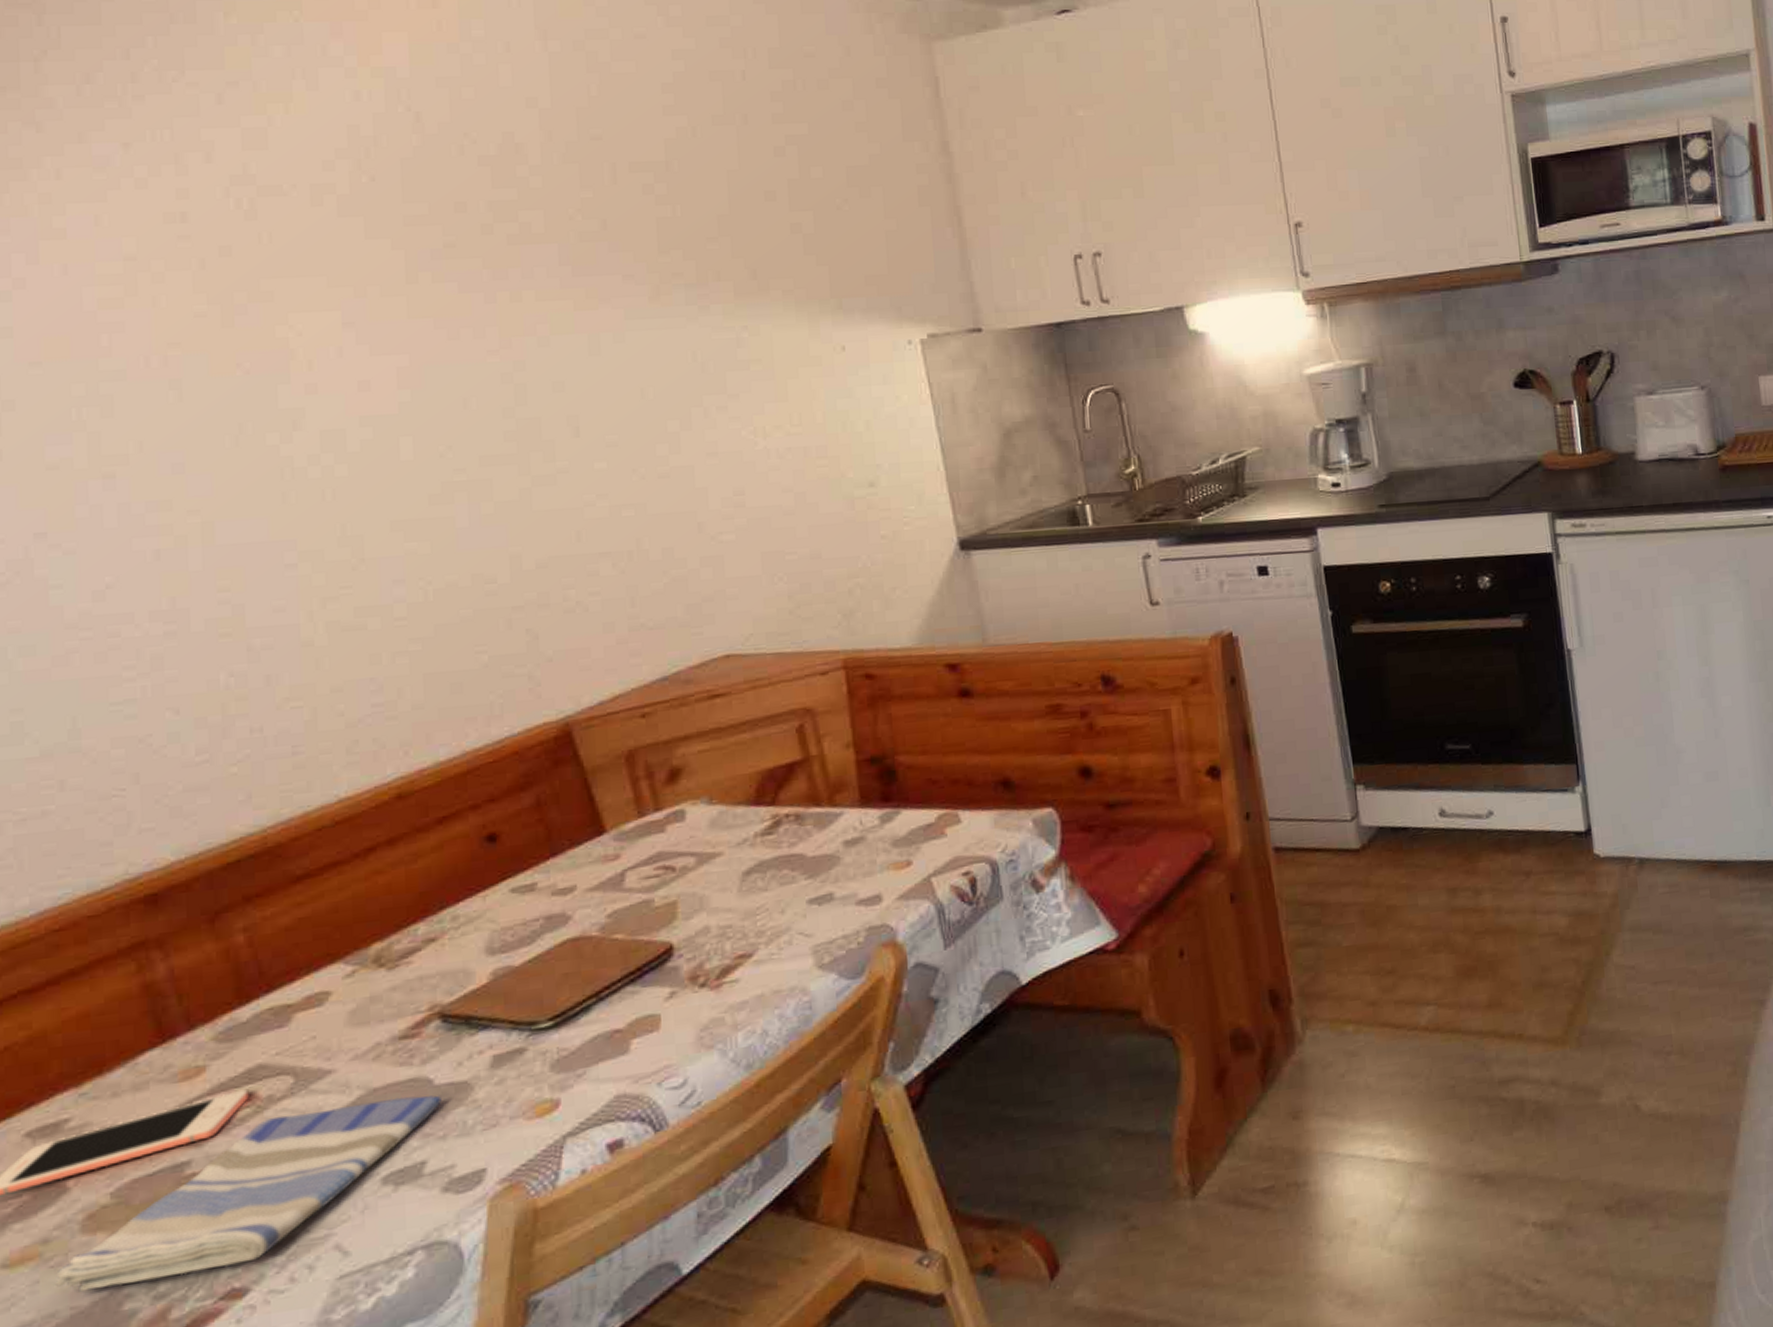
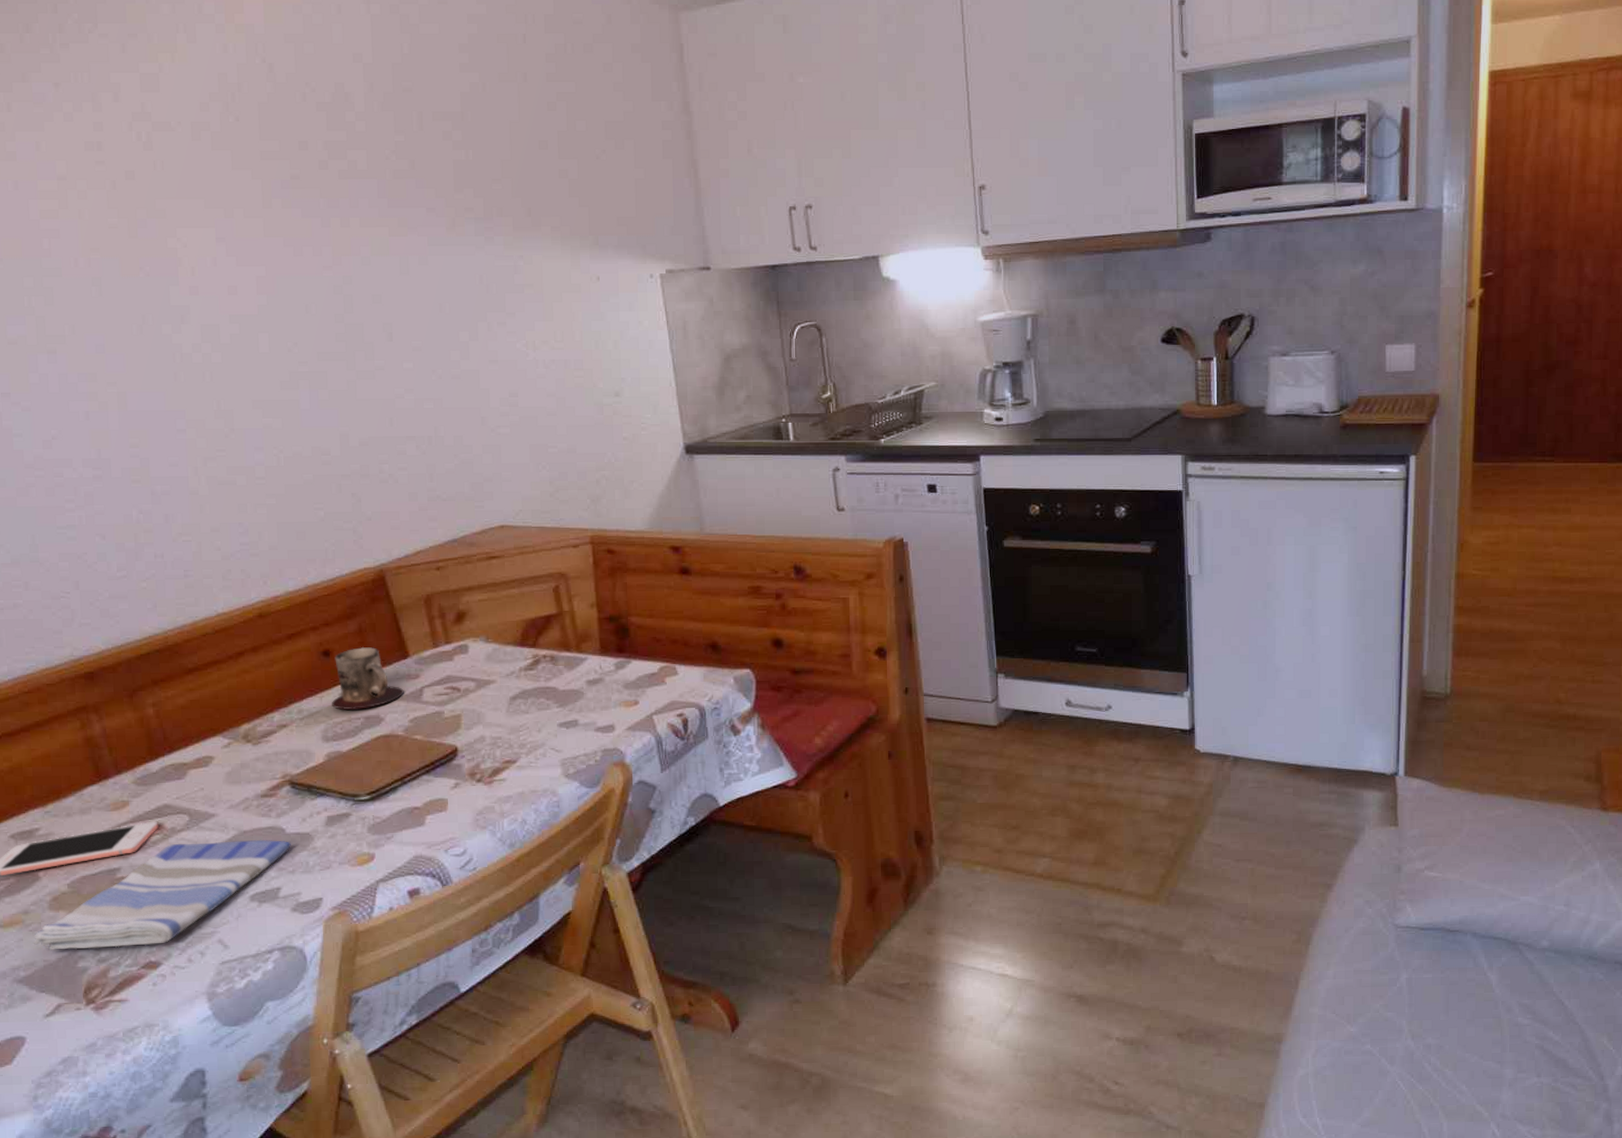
mug: none [499,824,599,911] -> present [332,646,404,710]

